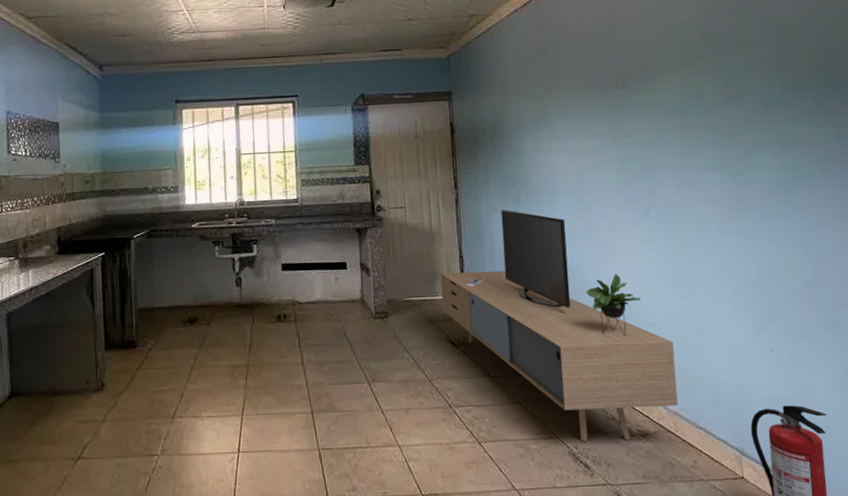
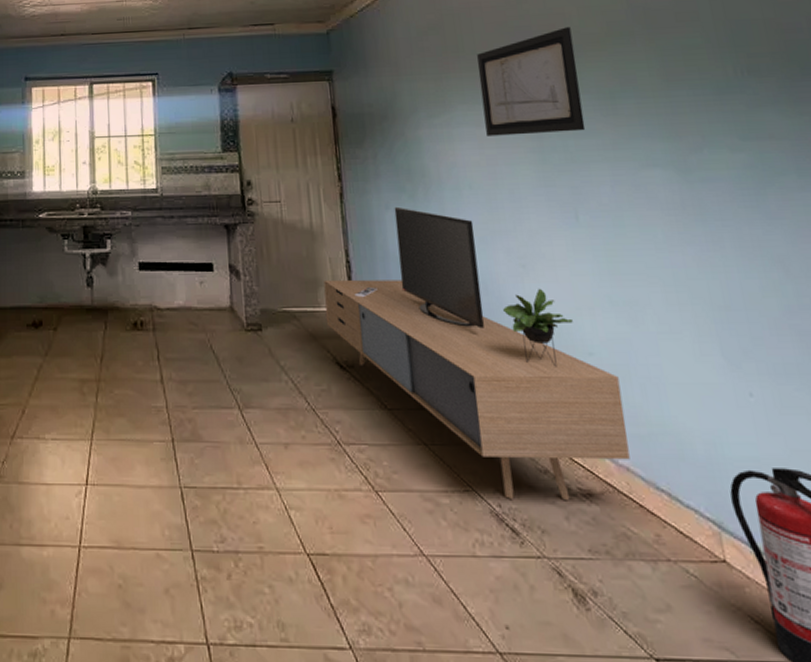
wall art: none [574,52,660,147] -> present [477,27,586,136]

